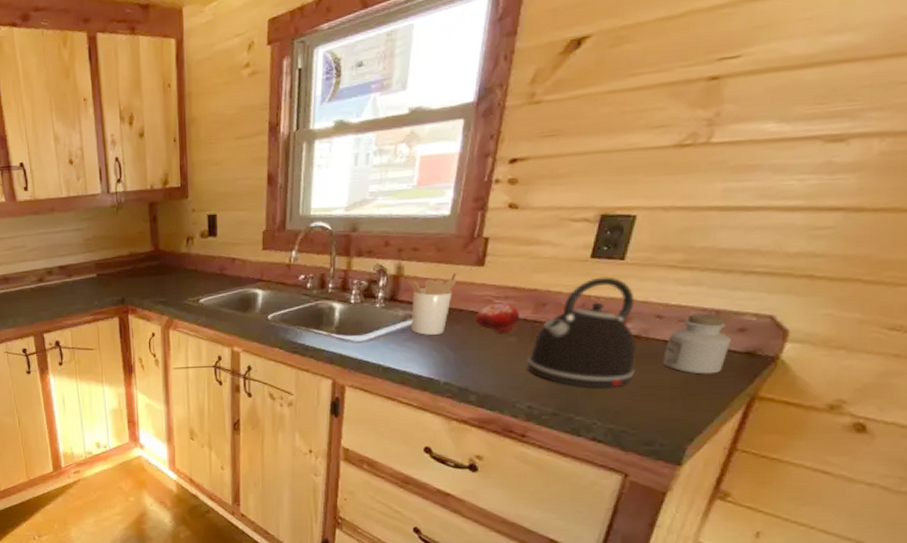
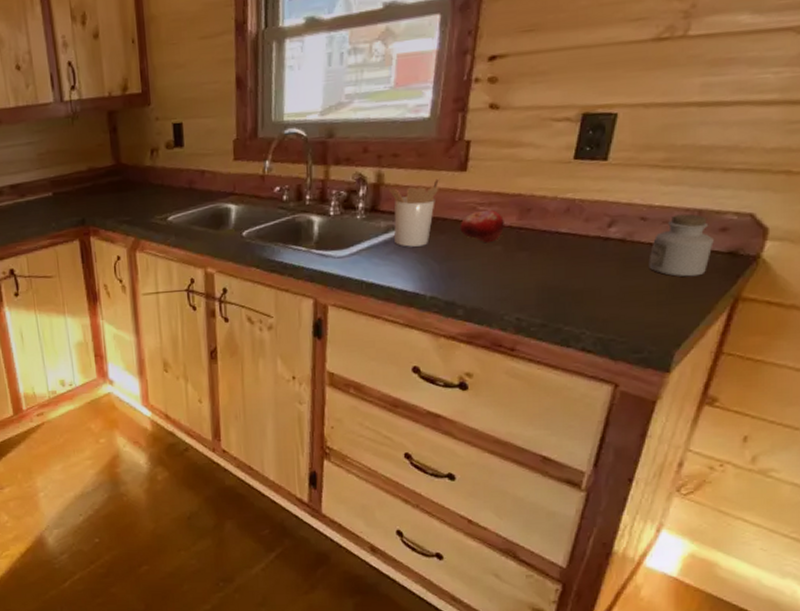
kettle: present [526,277,637,388] -> none [513,178,623,296]

